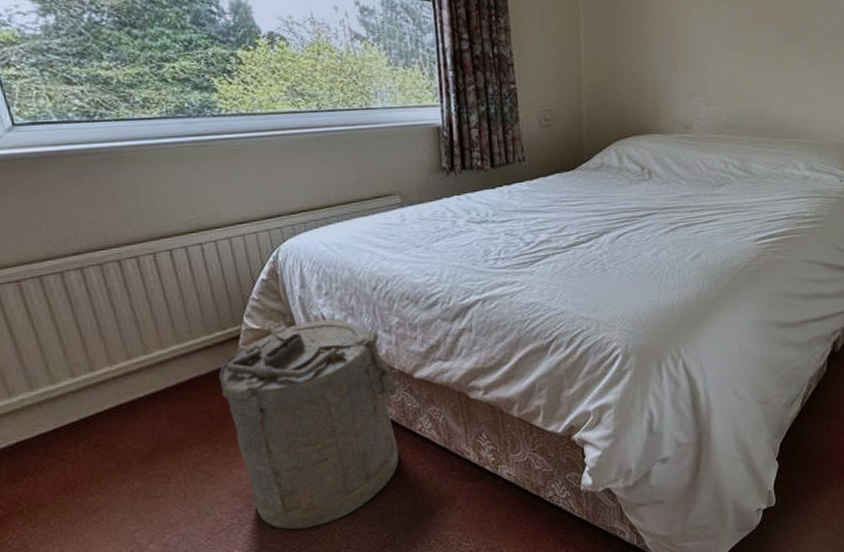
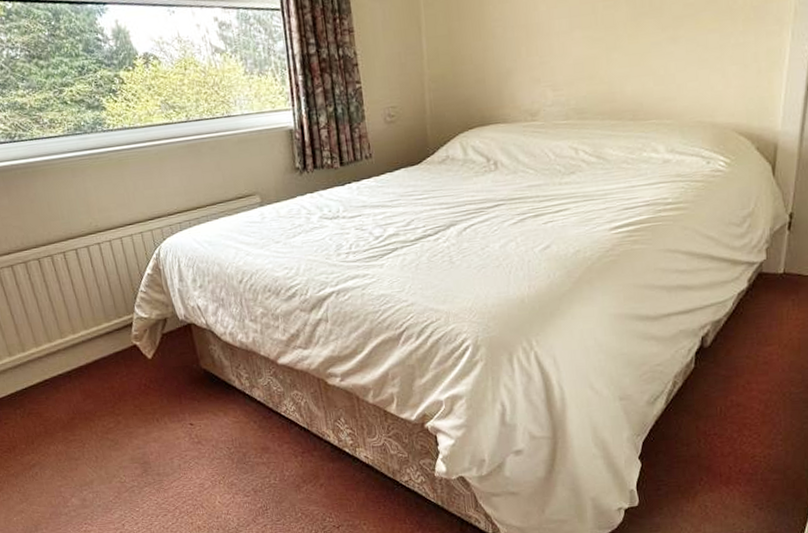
laundry hamper: present [219,318,404,530] -> none [118,308,269,495]

